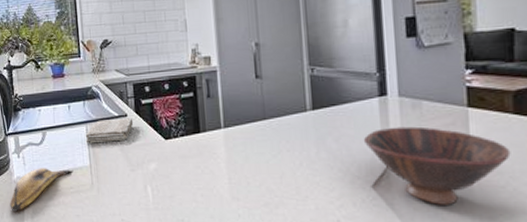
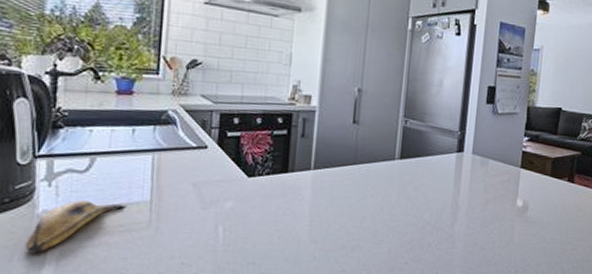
washcloth: present [85,118,134,144] -> none [149,149,214,176]
bowl: present [363,126,511,205] -> none [438,180,544,249]

